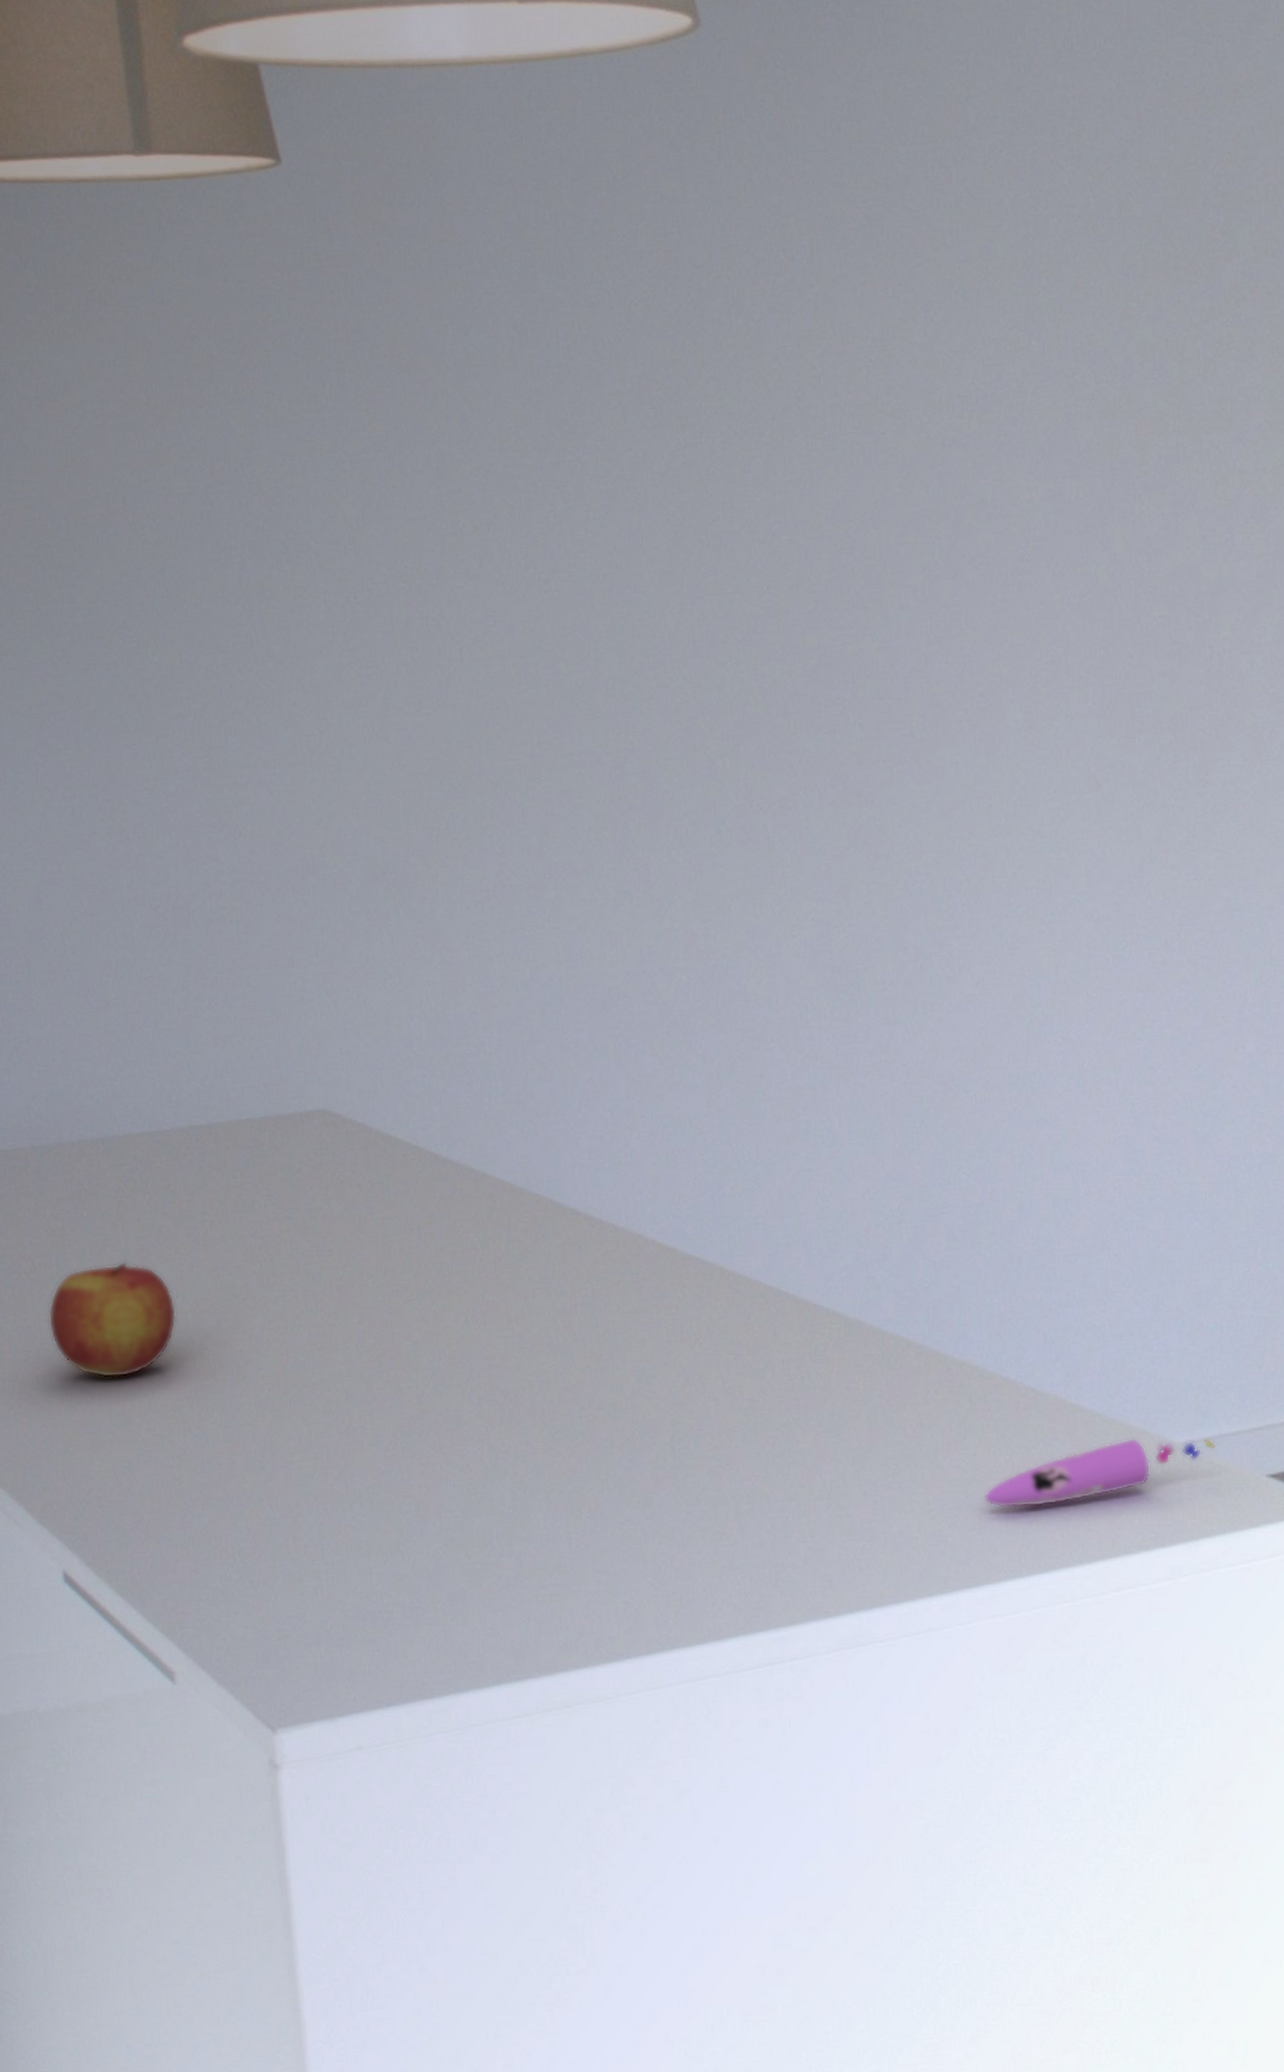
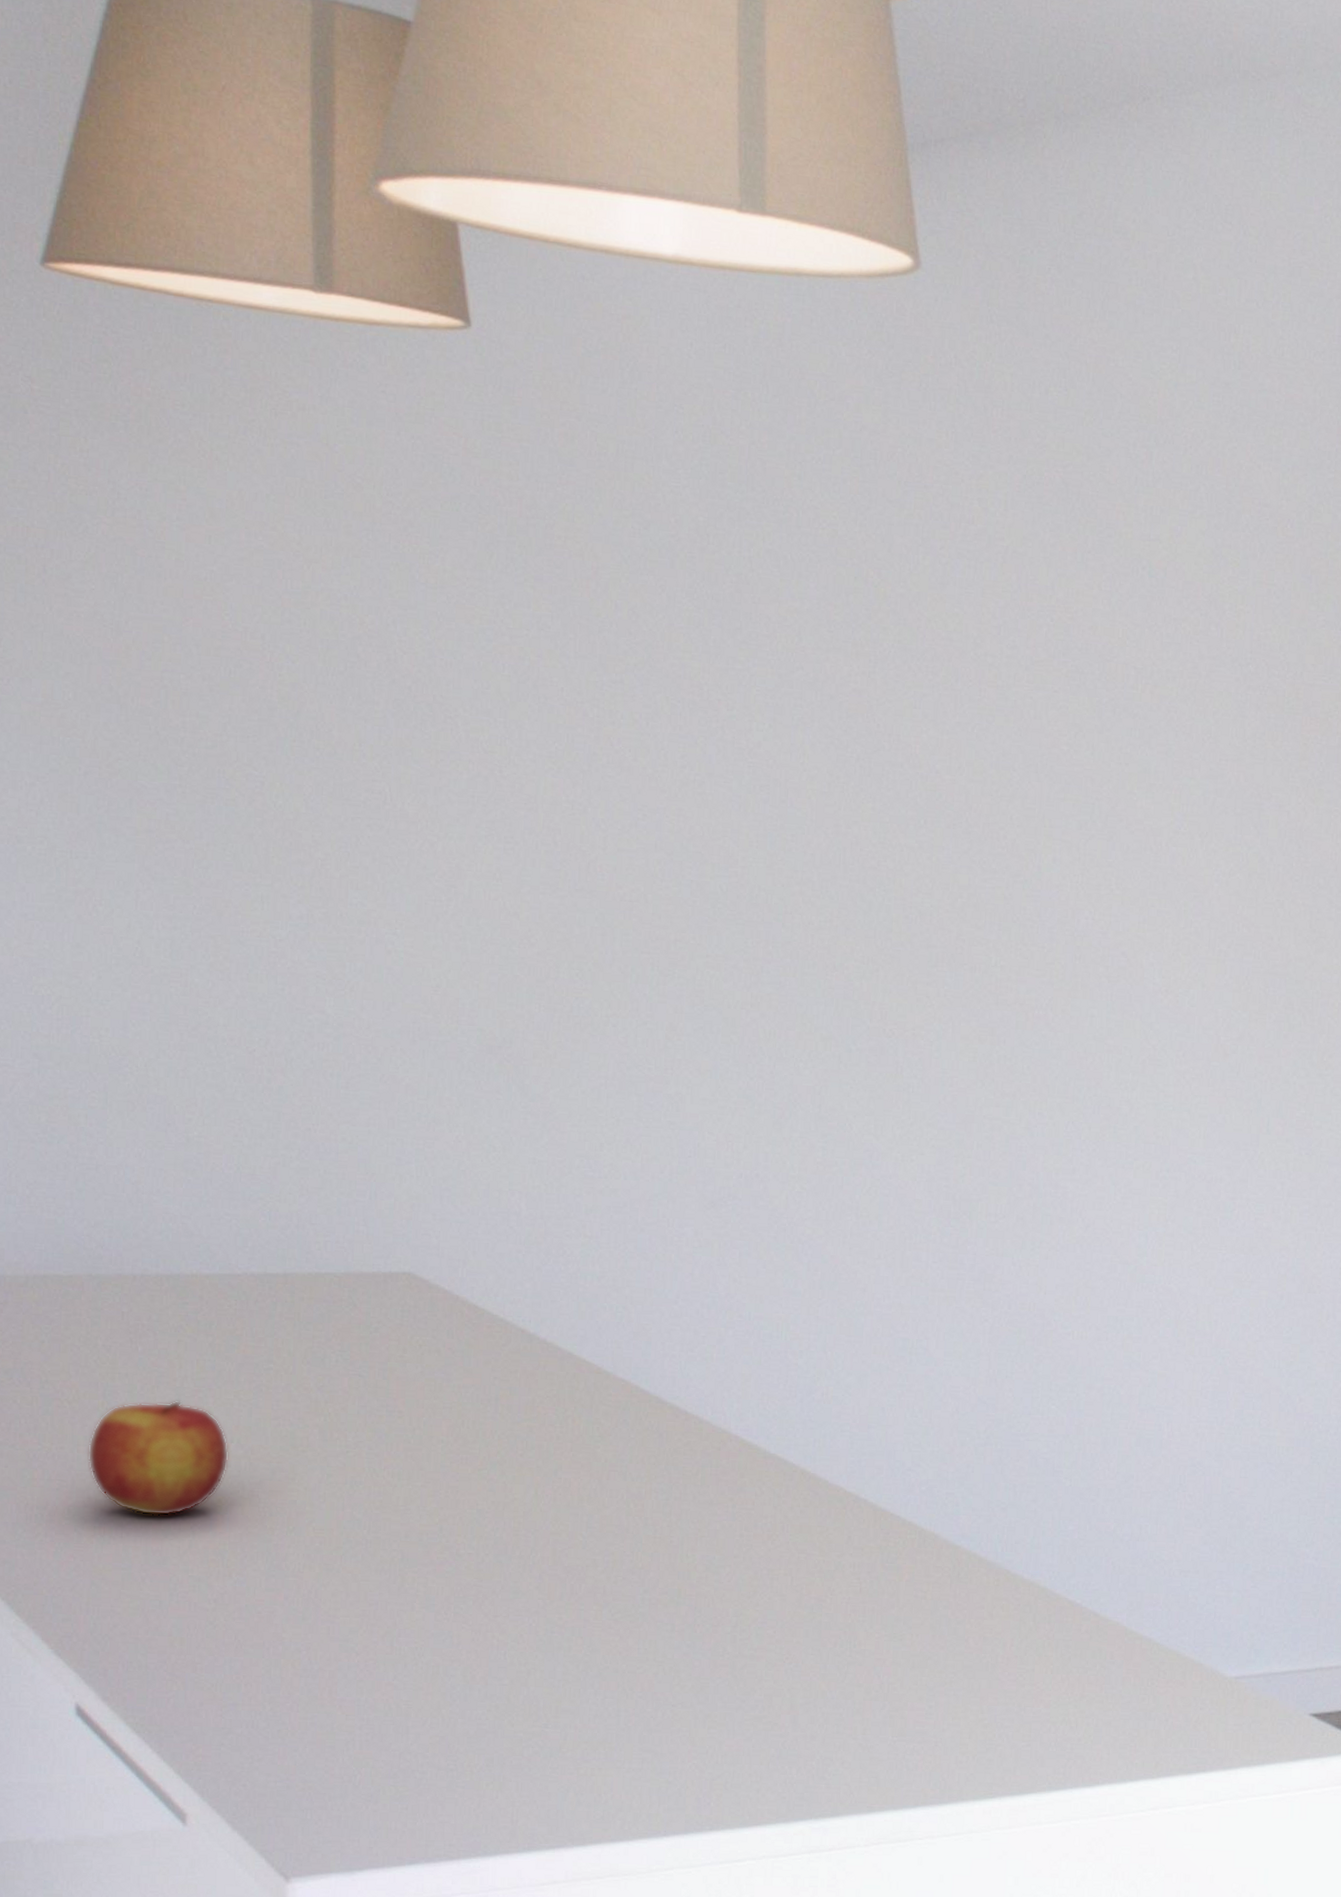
pen: present [984,1438,1216,1508] -> none [1037,1668,1265,1725]

